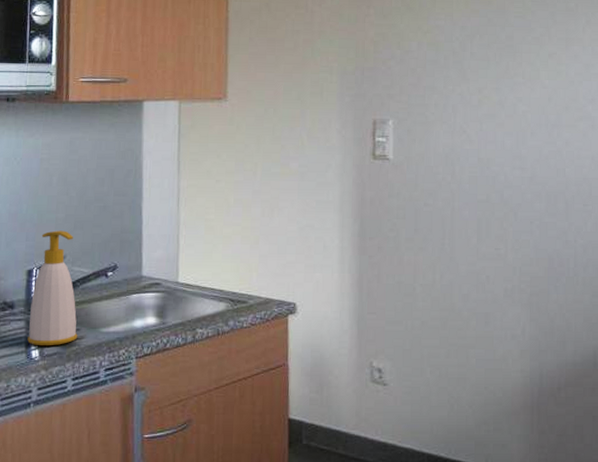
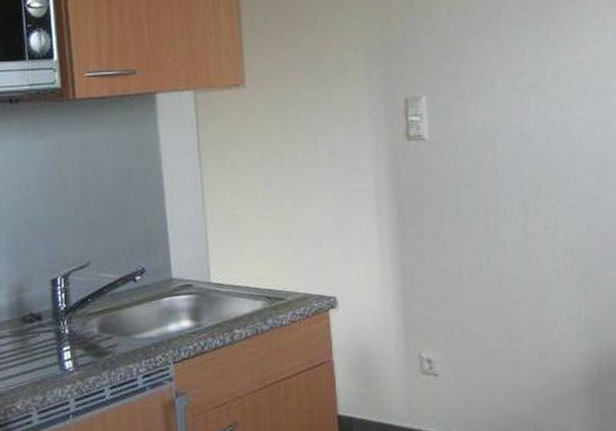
soap bottle: present [27,230,78,346] -> none [59,236,111,357]

